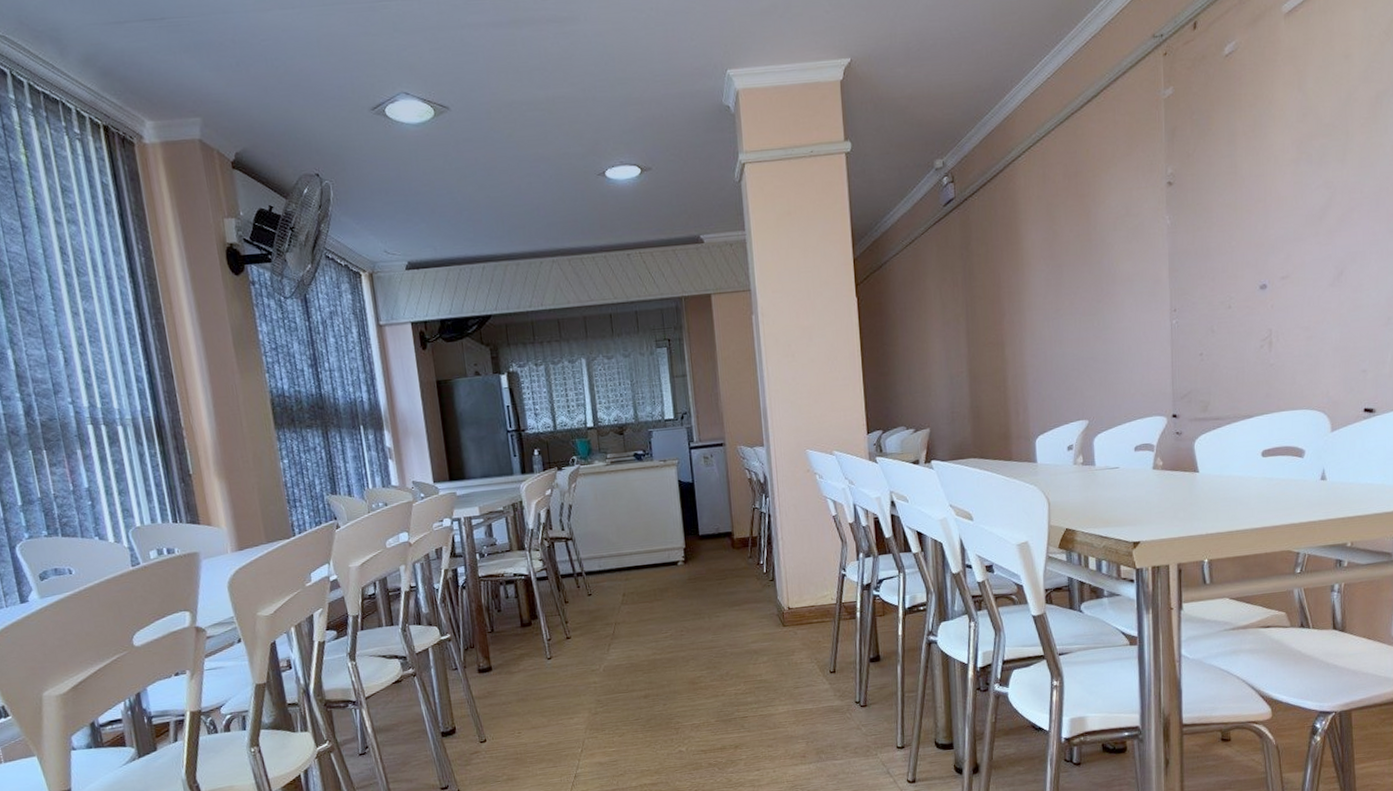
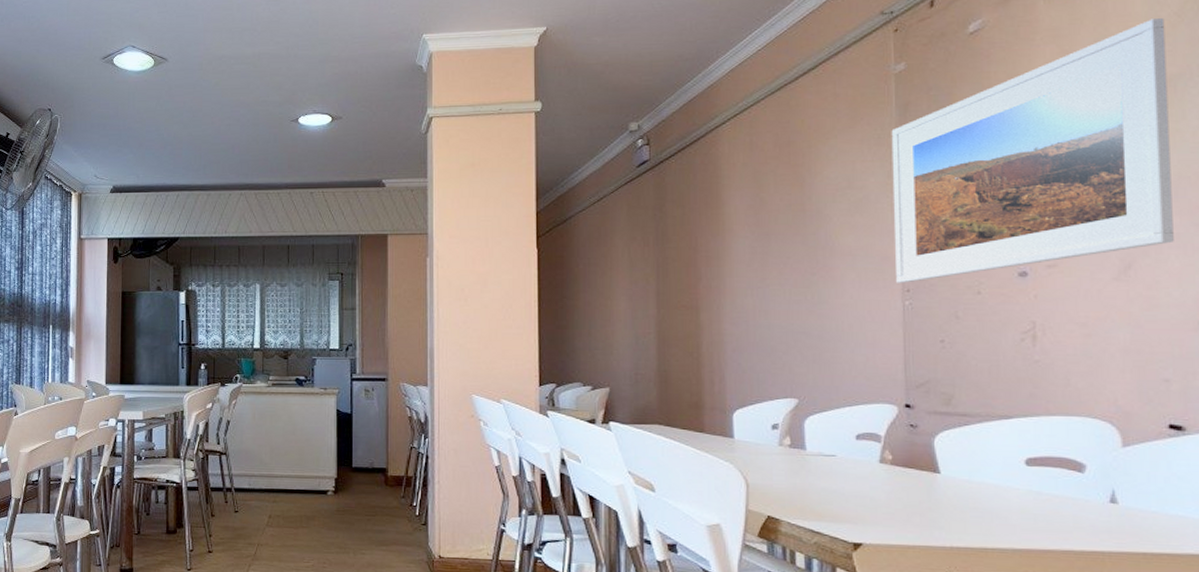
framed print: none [1161,37,1376,304] -> present [891,18,1174,283]

